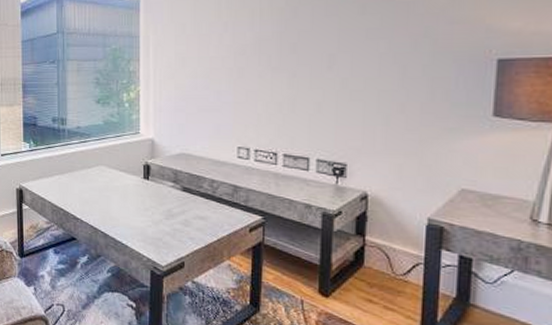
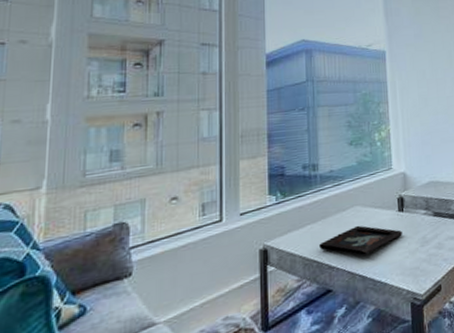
decorative tray: none [66,184,146,215] -> present [319,225,402,255]

